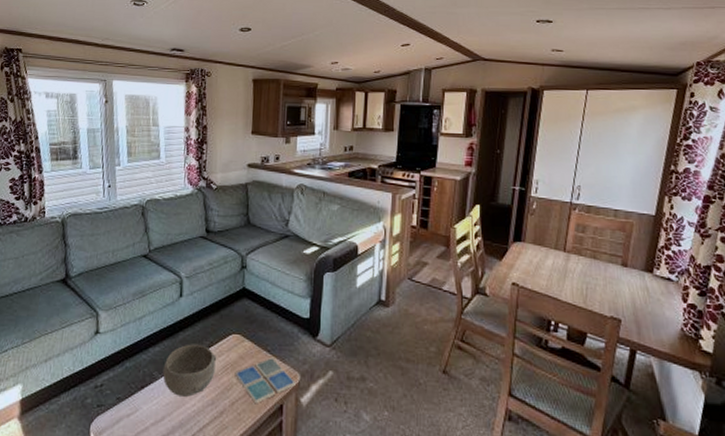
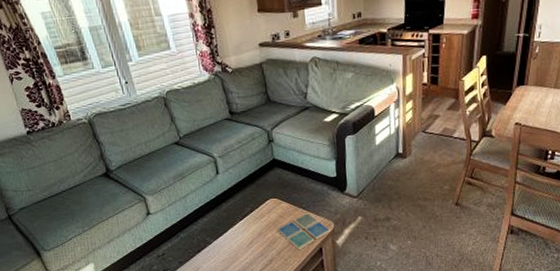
bowl: present [162,344,217,397] -> none [213,211,260,254]

